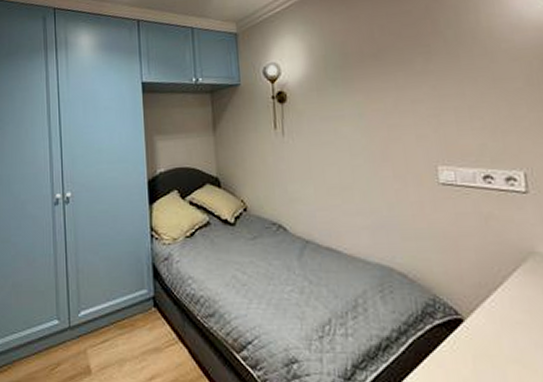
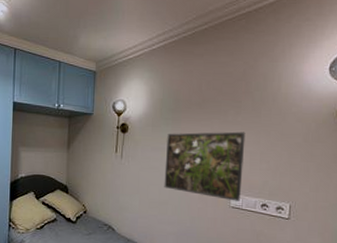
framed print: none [338,83,452,176] -> present [164,131,246,202]

